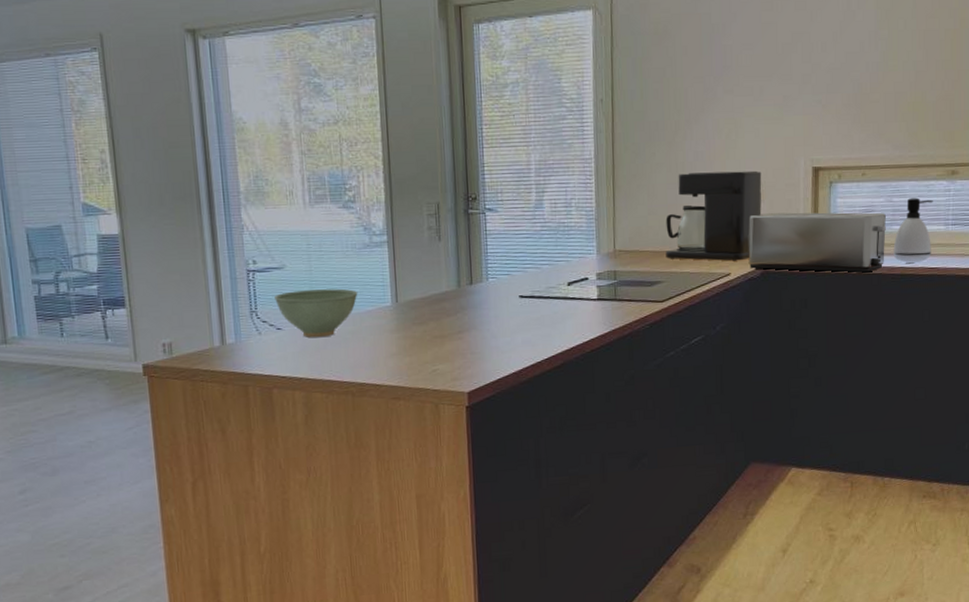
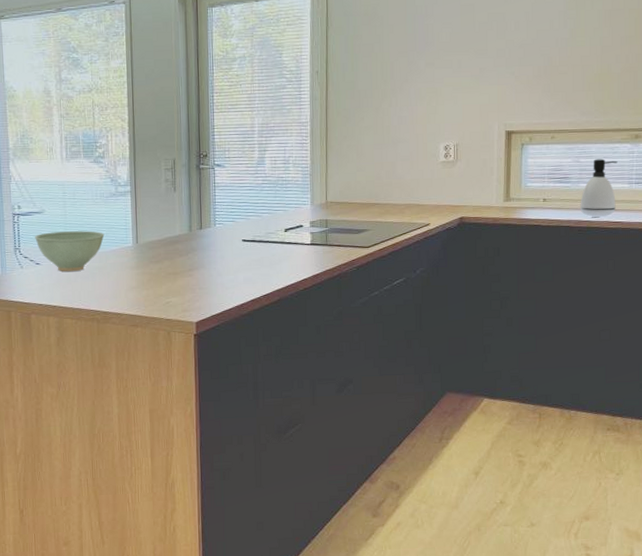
coffee maker: present [666,170,762,261] -> none [372,133,460,213]
toaster: present [748,212,886,273] -> none [446,170,573,225]

